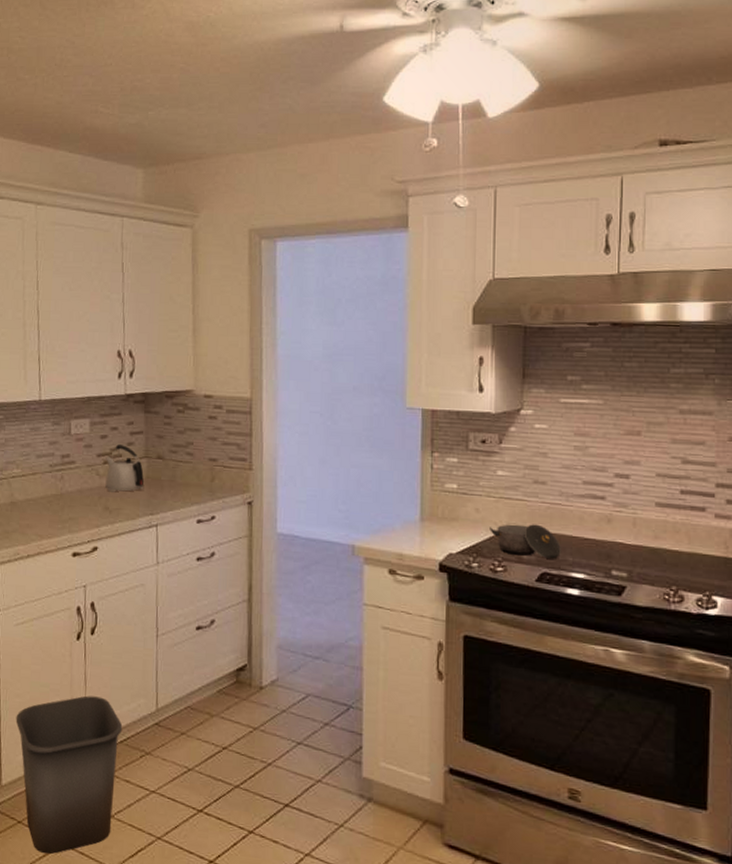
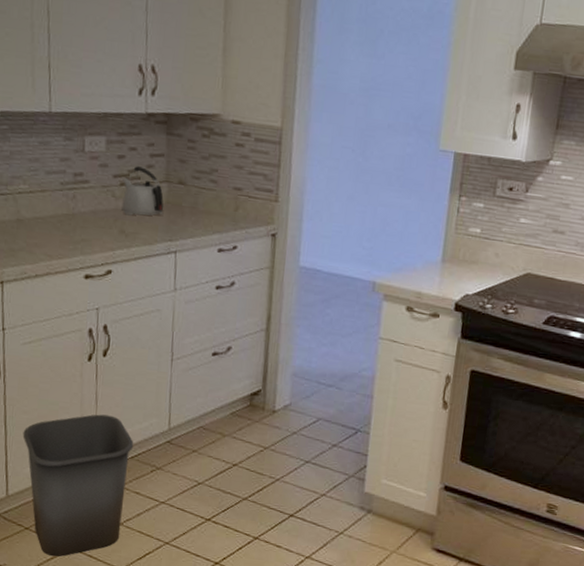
cooking pot: present [490,524,561,560] -> none [506,270,570,305]

